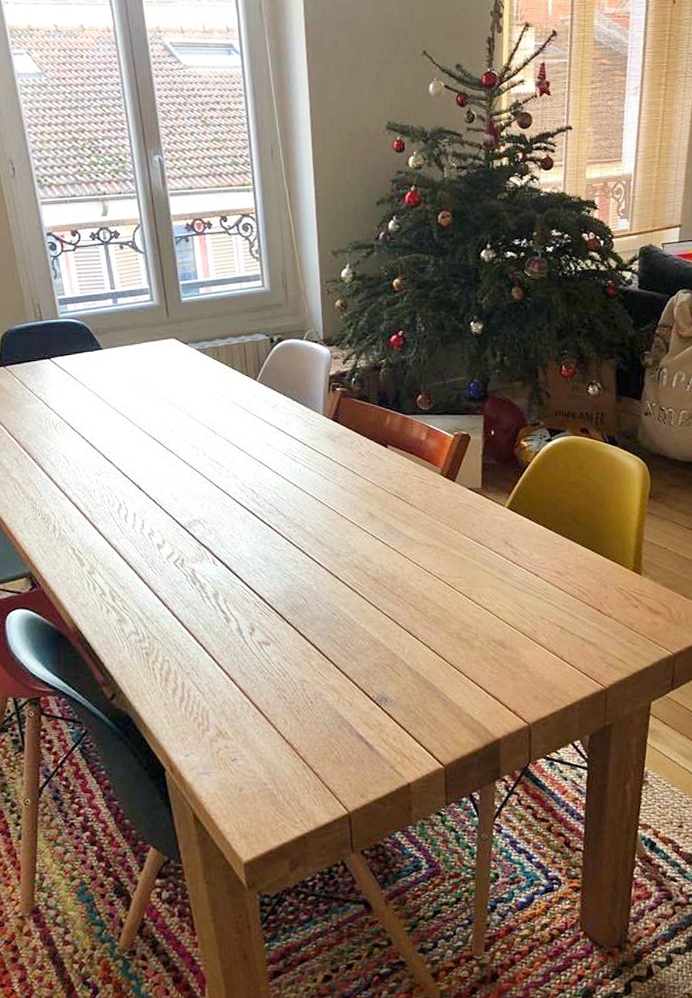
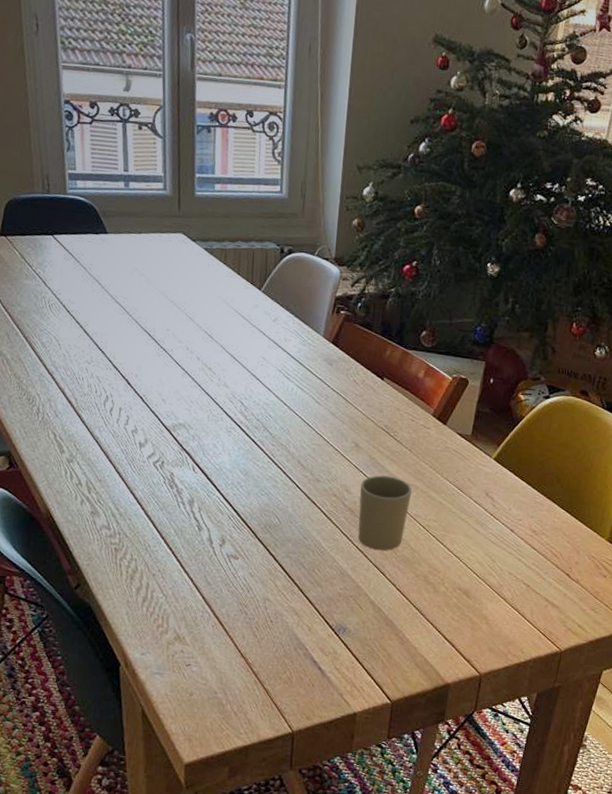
mug: none [380,540,432,615] -> present [358,475,412,551]

